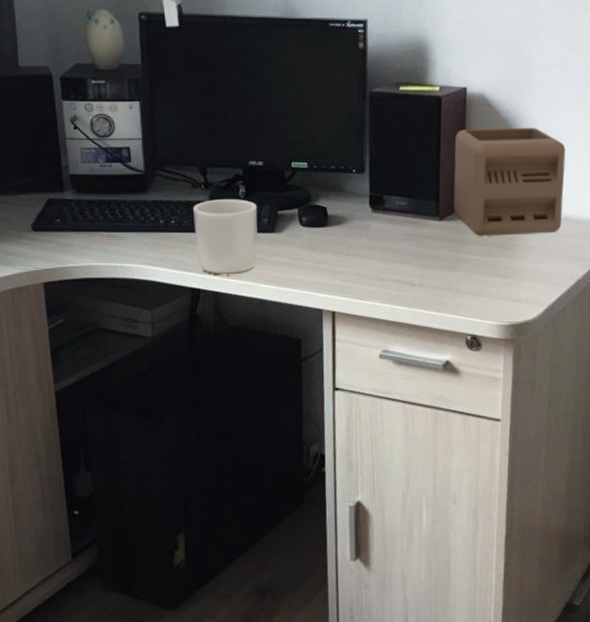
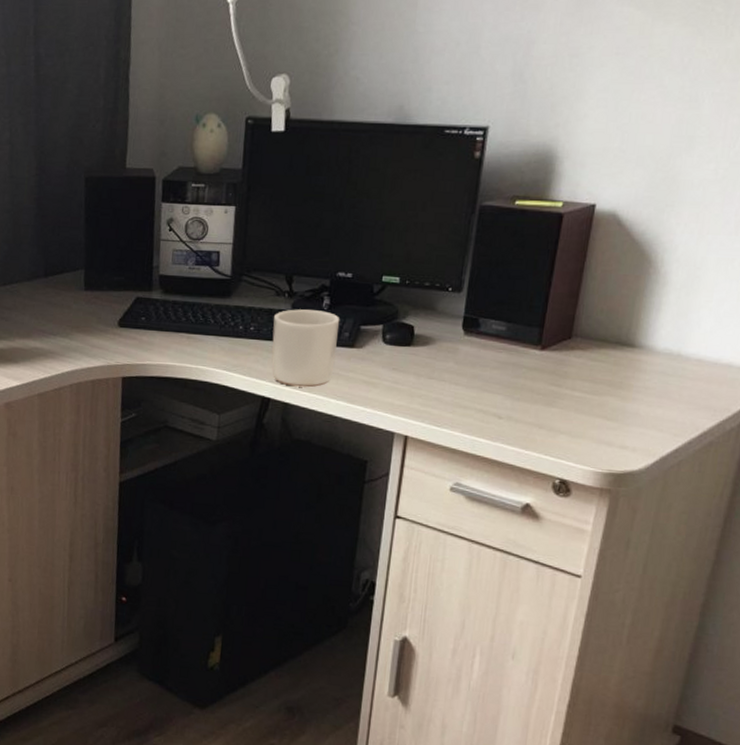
desk organizer: present [453,127,566,236] -> none [559,251,711,376]

